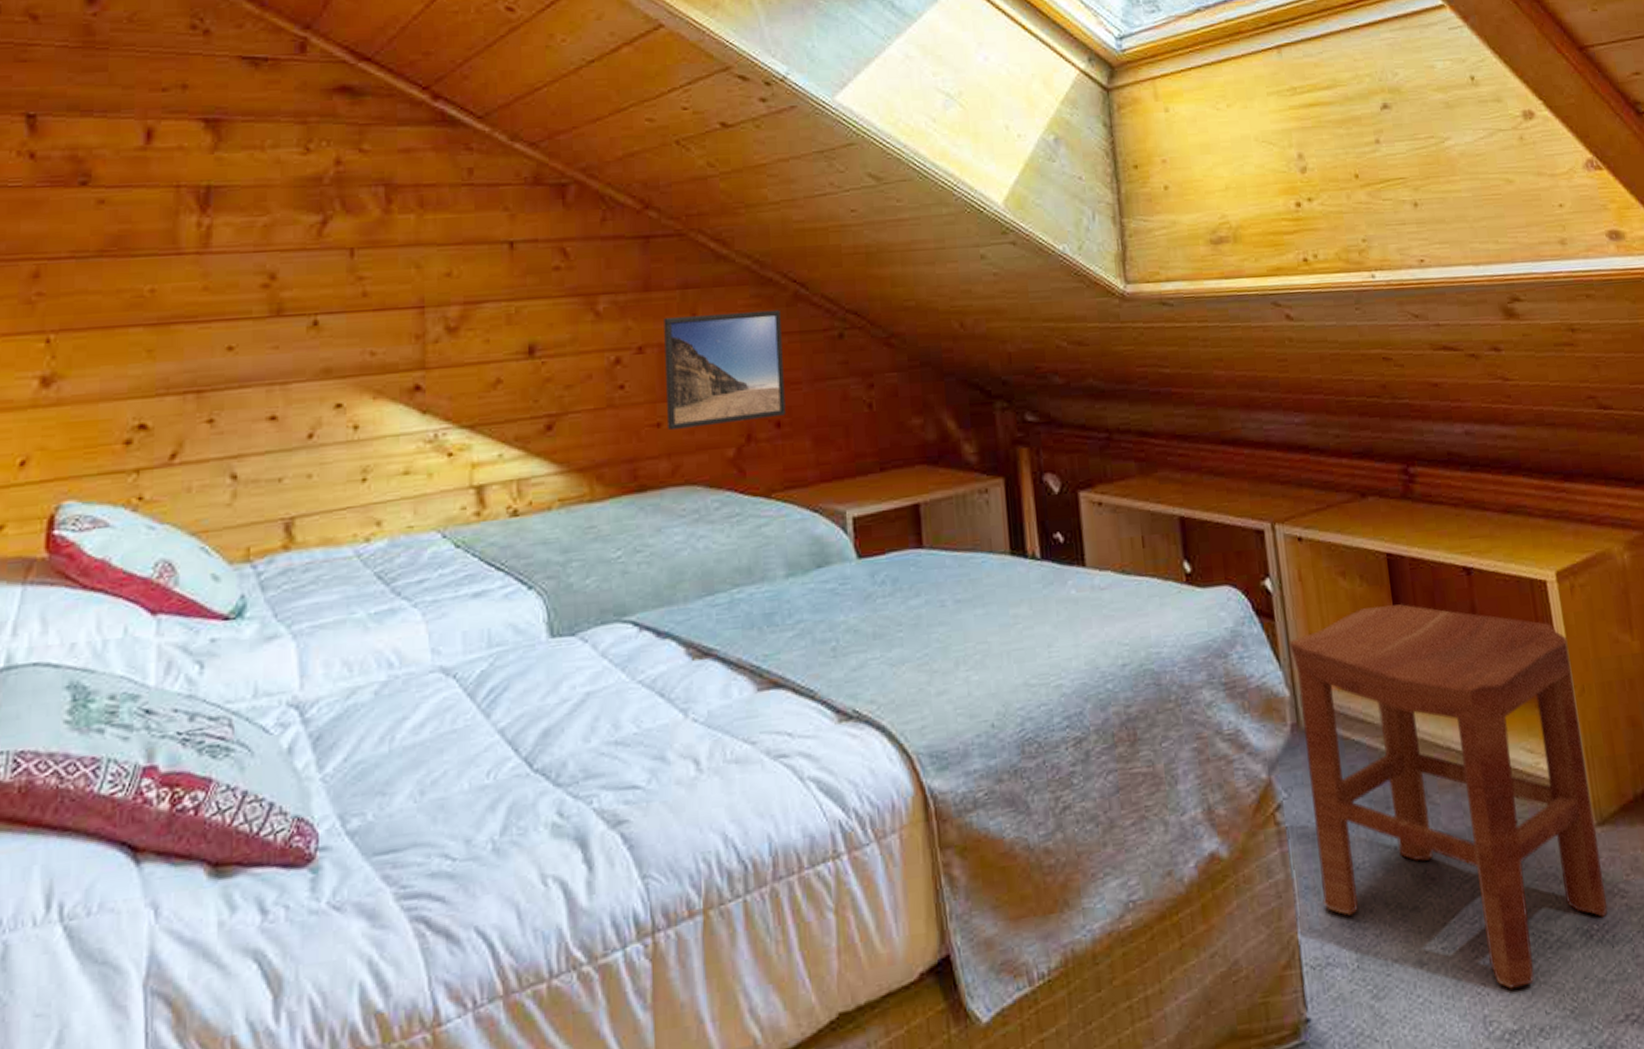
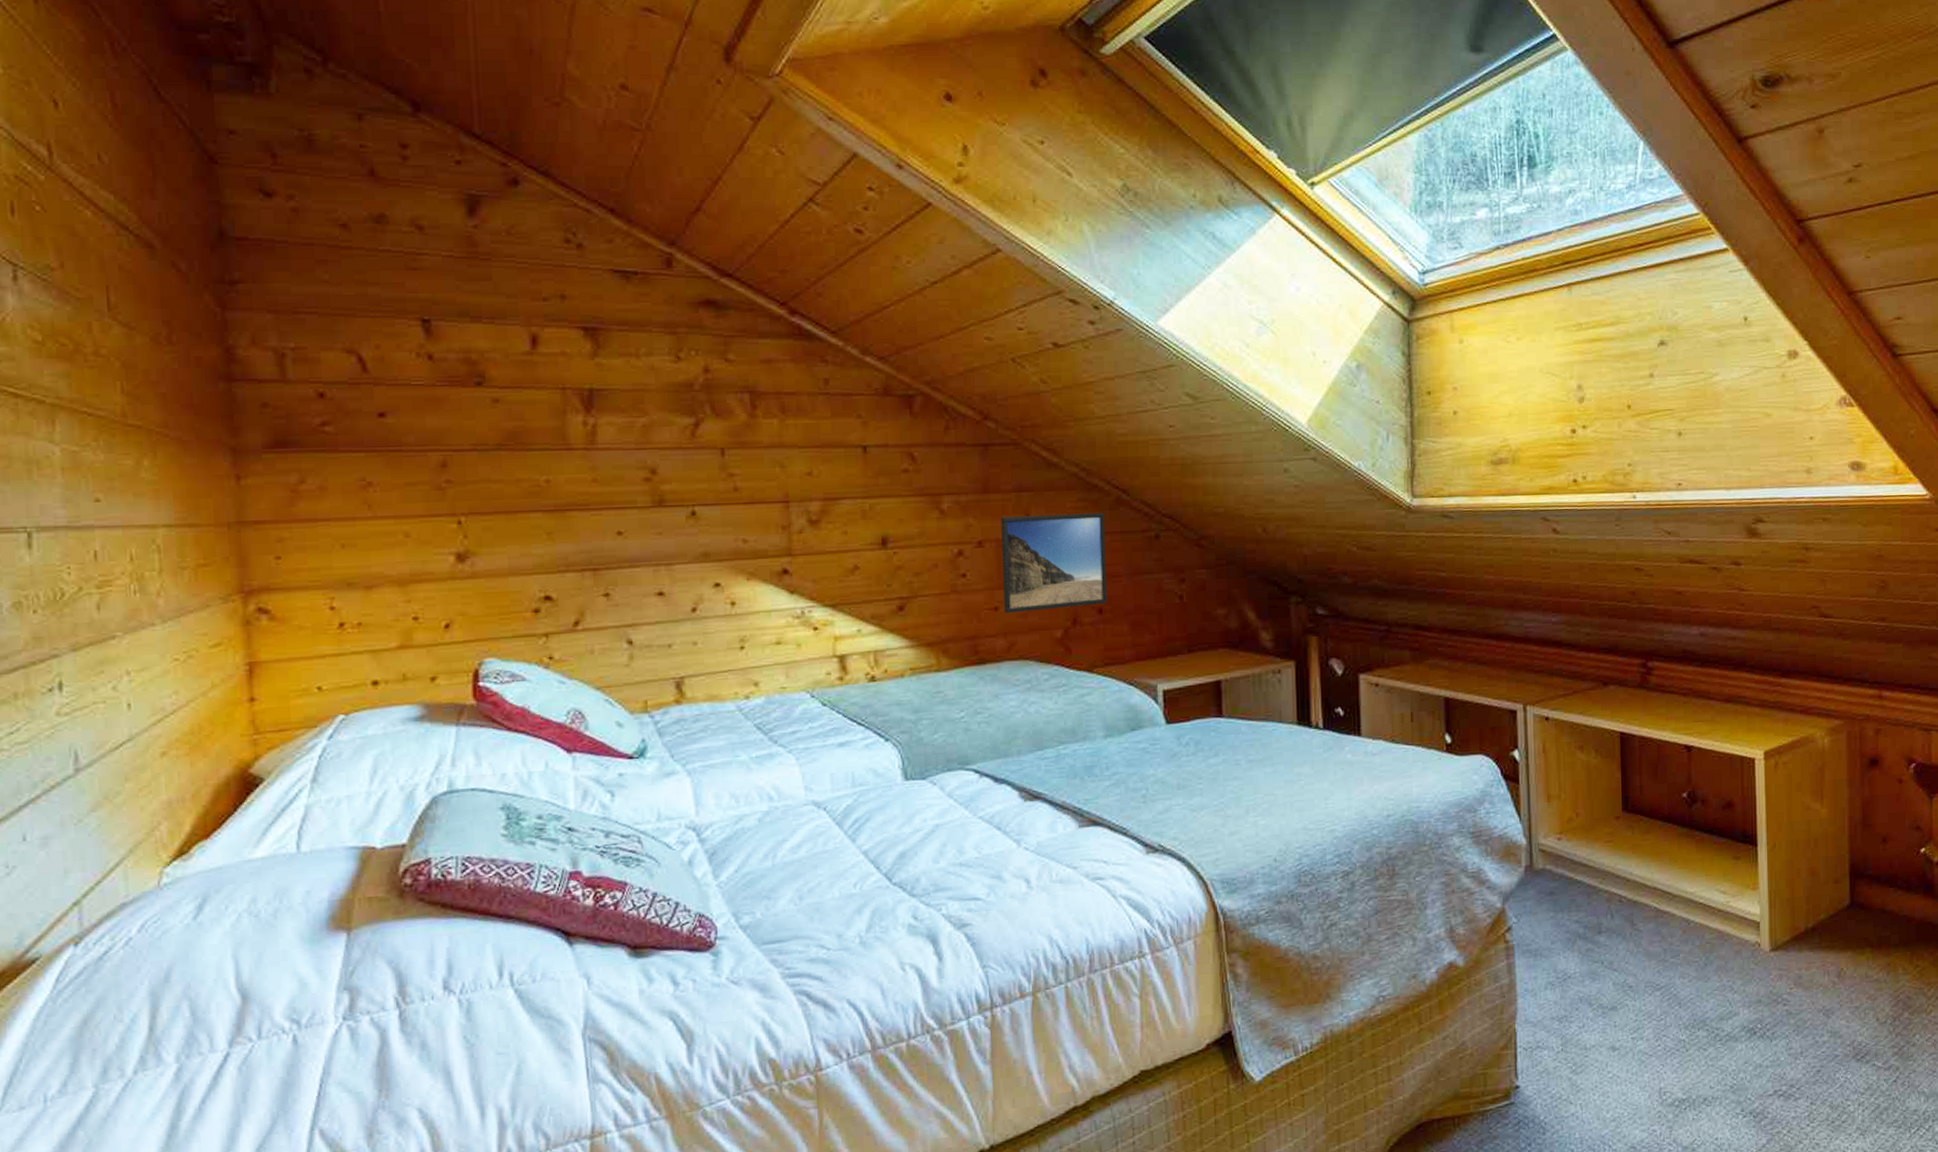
stool: present [1289,604,1608,989] -> none [1530,774,1771,1069]

